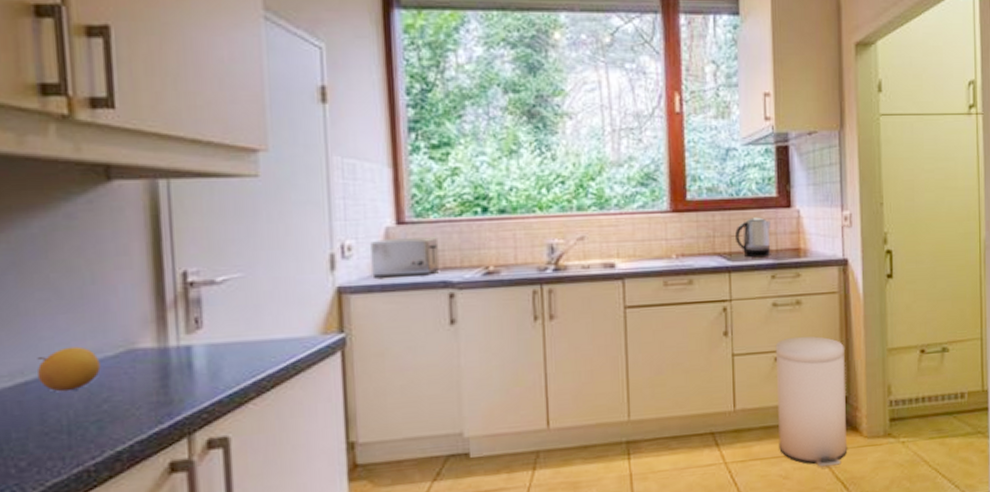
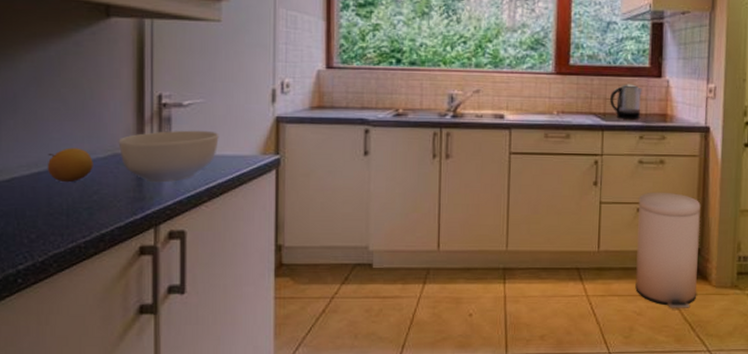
bowl: none [132,311,266,382] -> present [118,130,219,183]
toaster: present [370,236,440,280] -> none [304,79,359,114]

